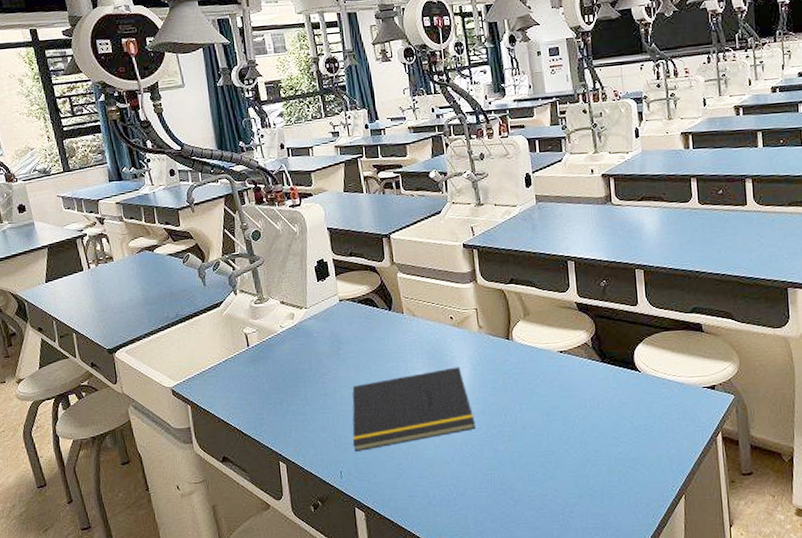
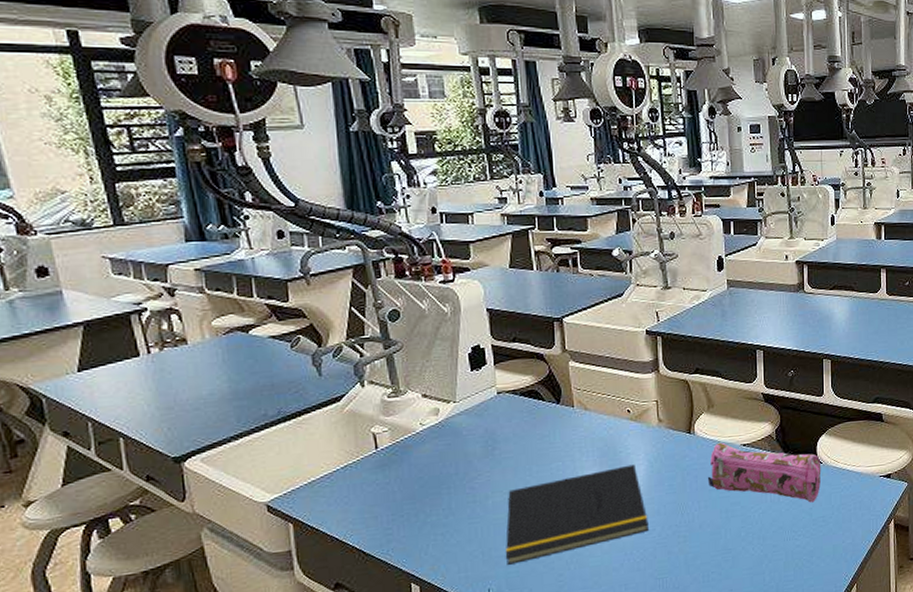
pencil case: none [528,348,641,411] -> present [708,442,822,503]

